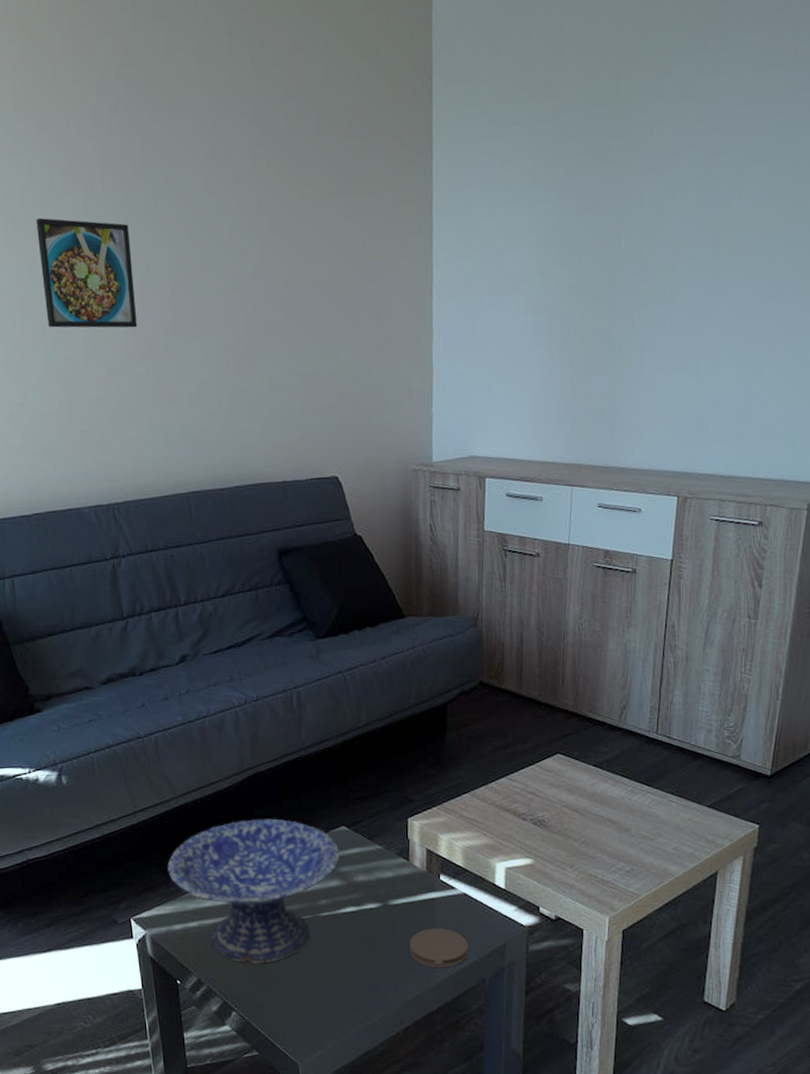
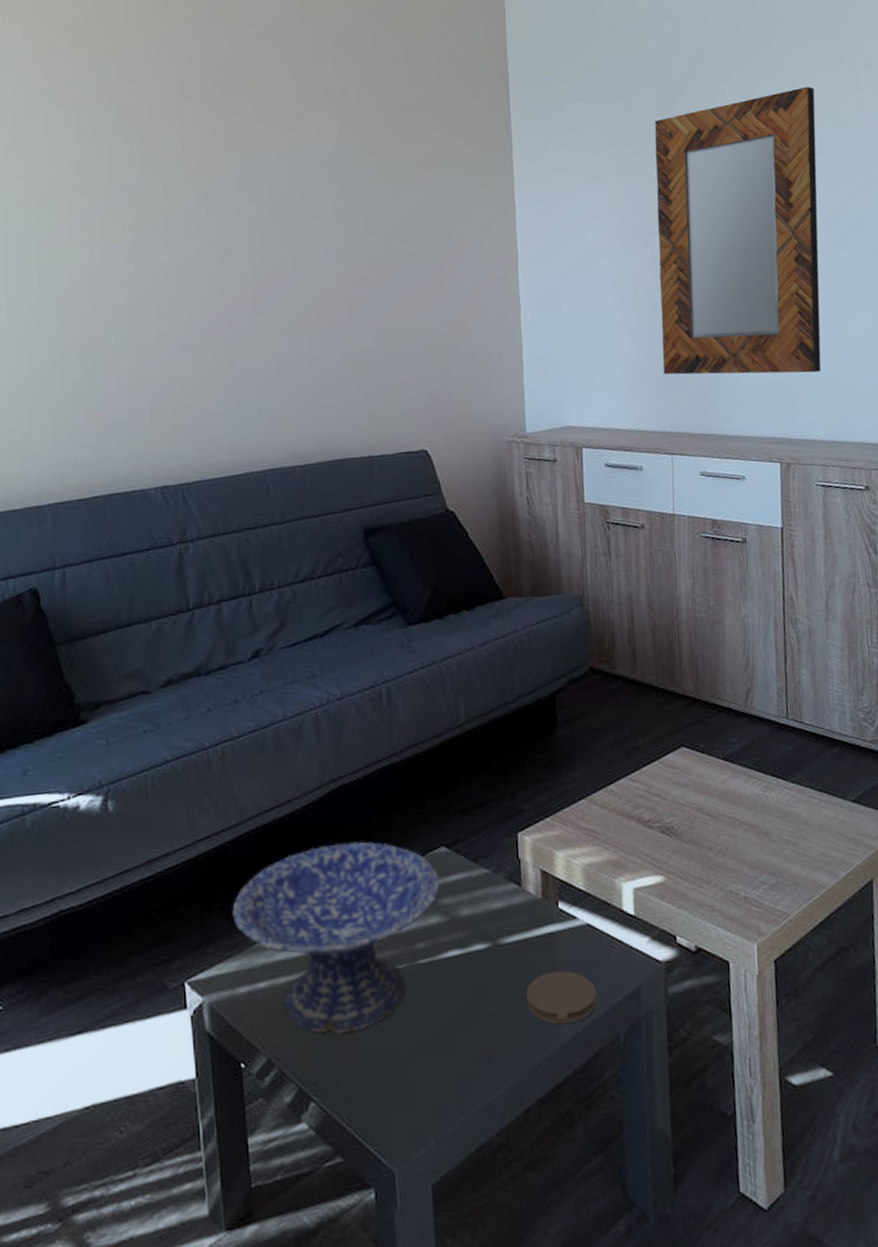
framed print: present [36,218,138,328] -> none [113,201,216,306]
home mirror: none [570,83,761,406] -> present [654,86,821,375]

